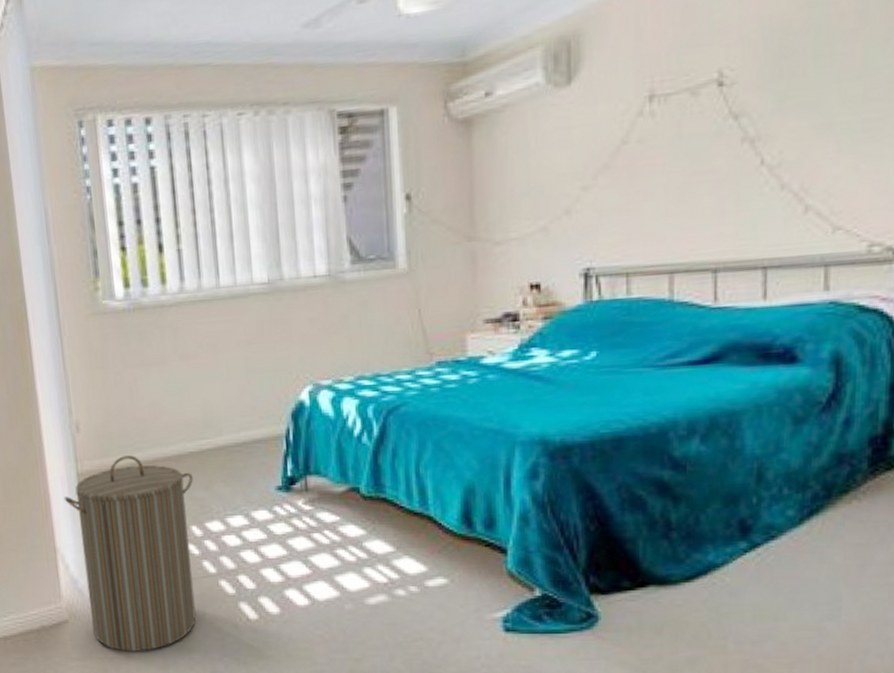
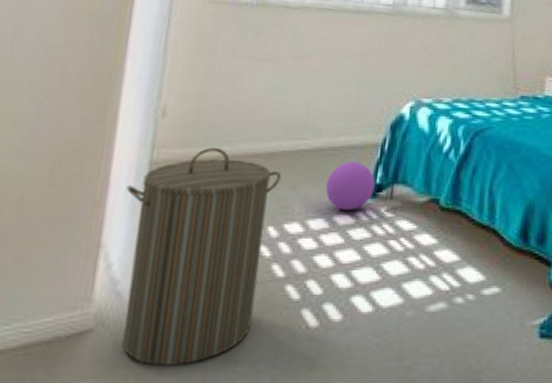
ball: none [237,456,287,506] -> present [325,162,375,210]

